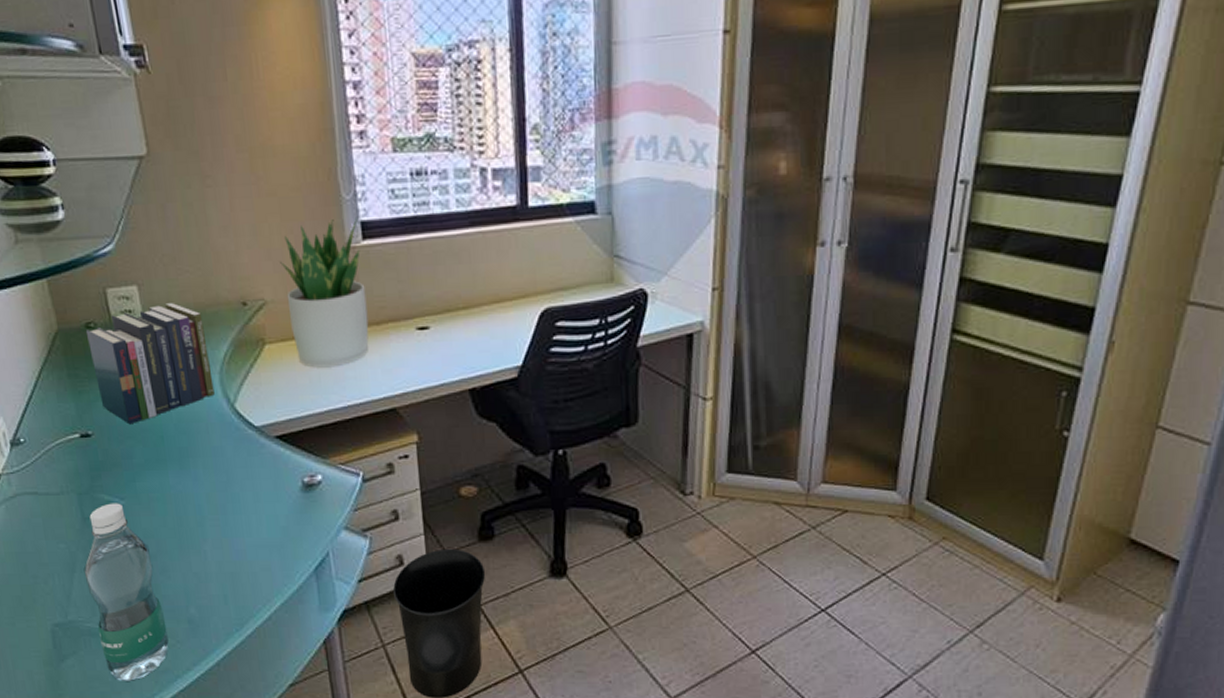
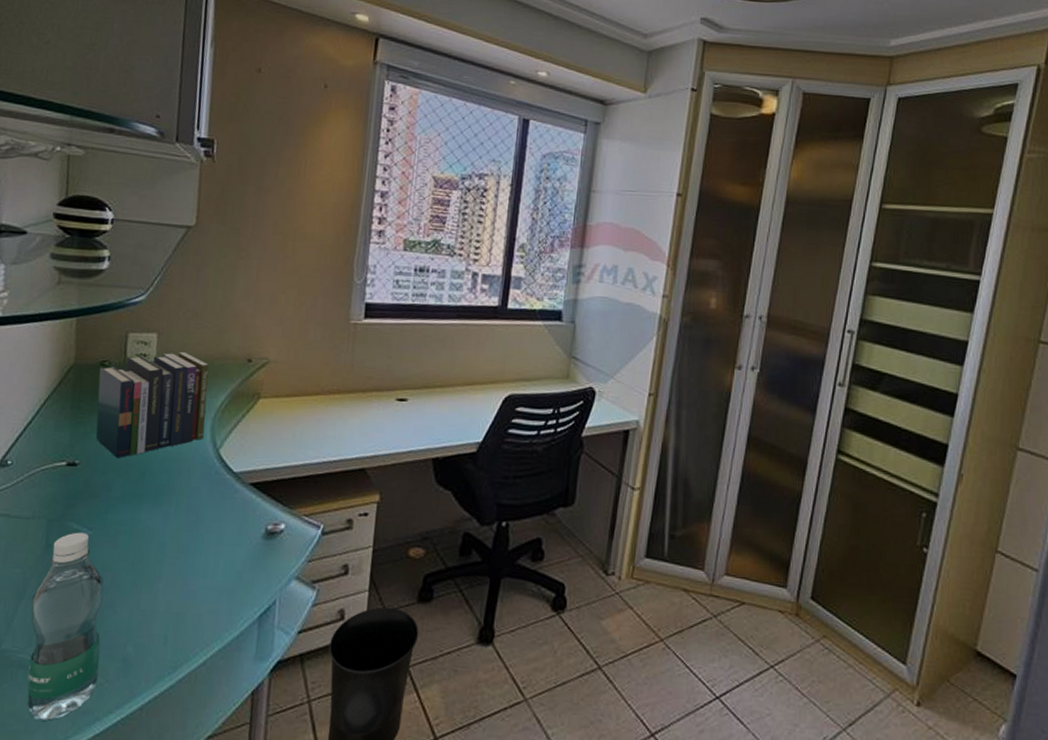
planter: present [280,217,369,368] -> none [286,298,363,426]

